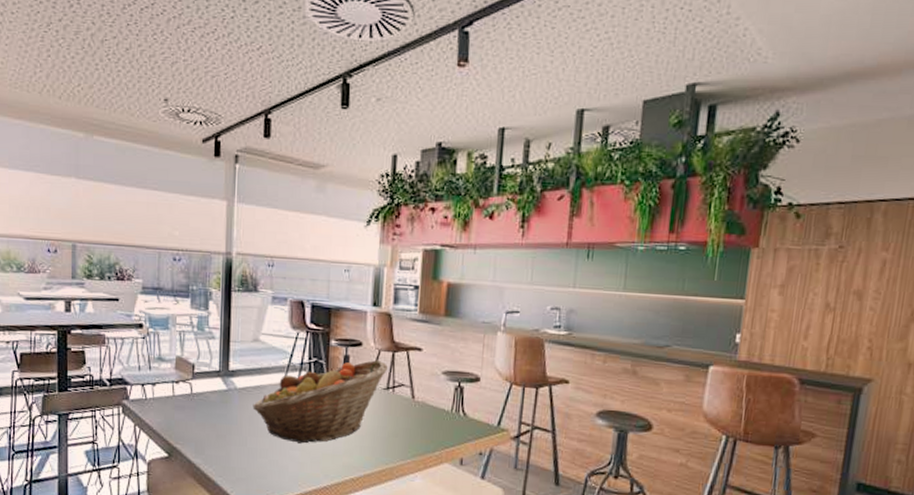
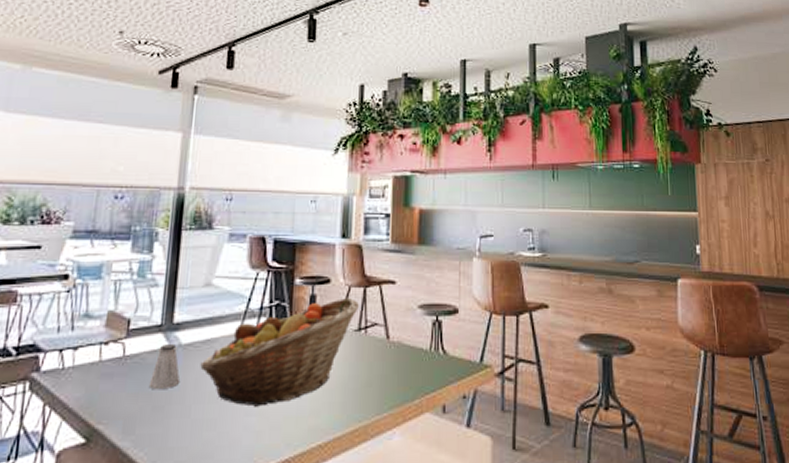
saltshaker: none [212,386,238,423] -> present [148,343,181,390]

